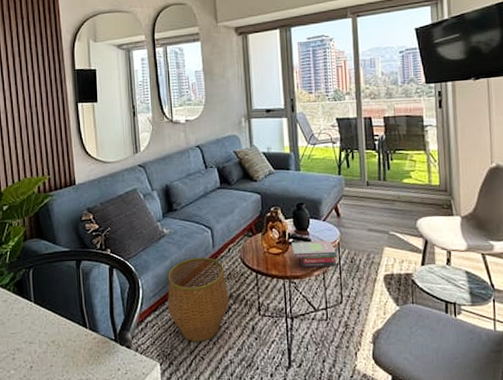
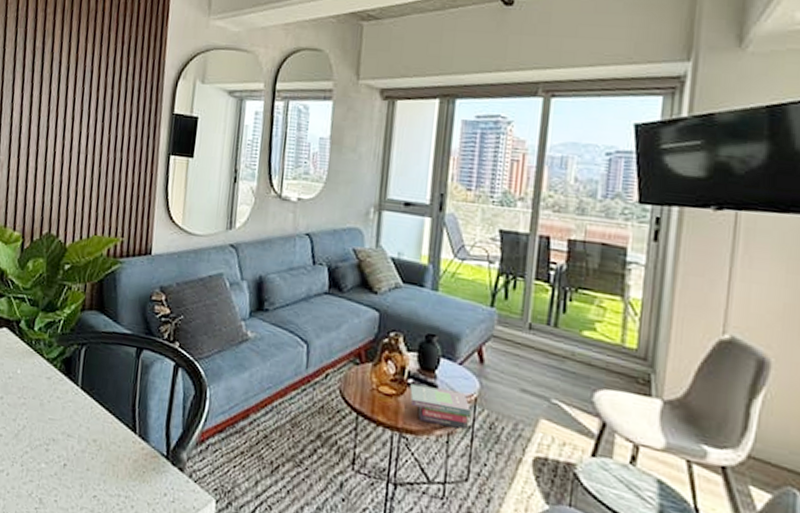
basket: present [167,257,229,343] -> none [236,375,317,486]

